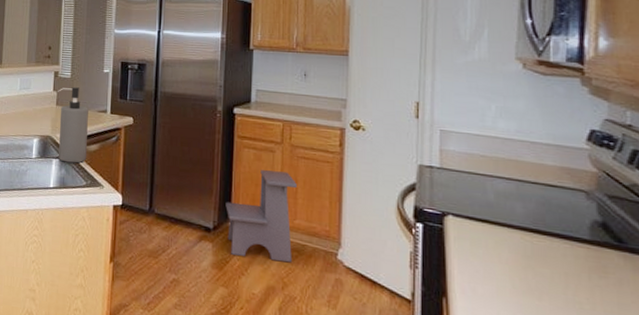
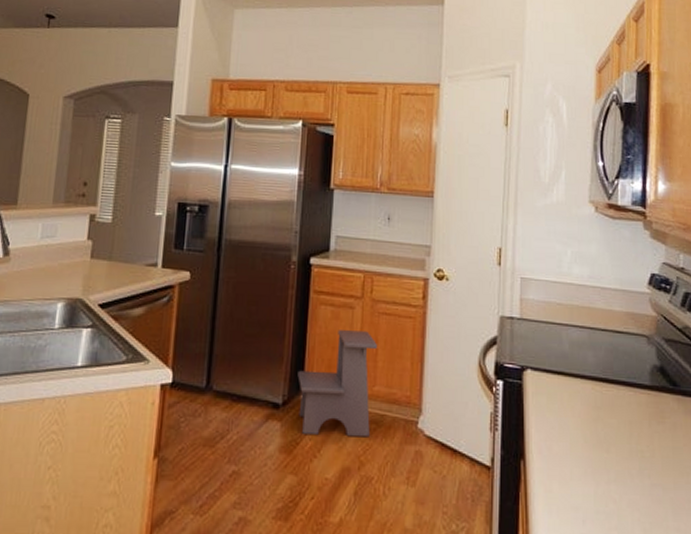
soap dispenser: present [57,87,89,163] -> none [91,234,134,333]

